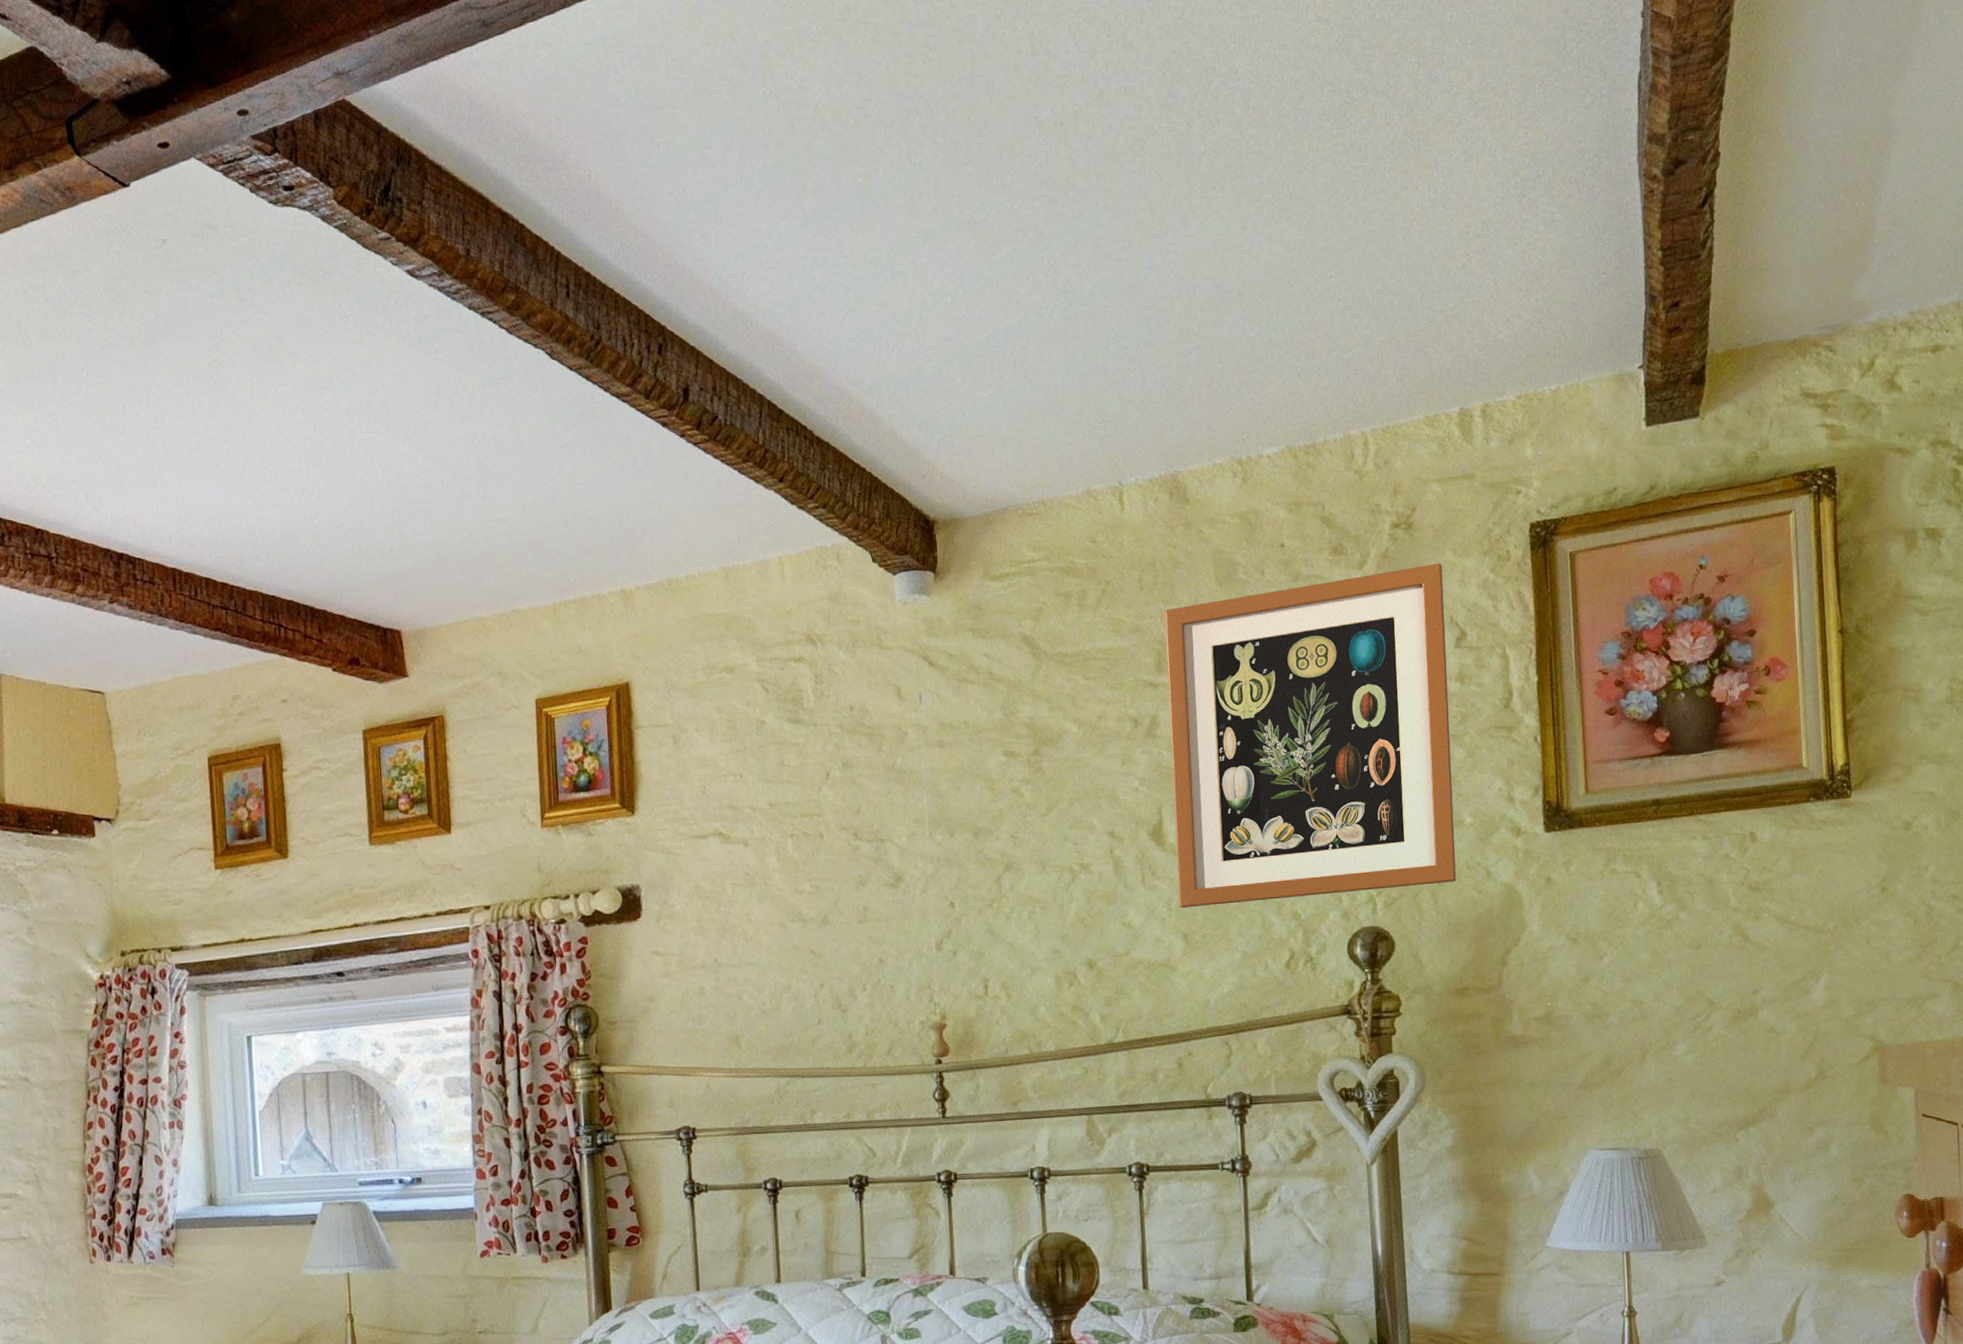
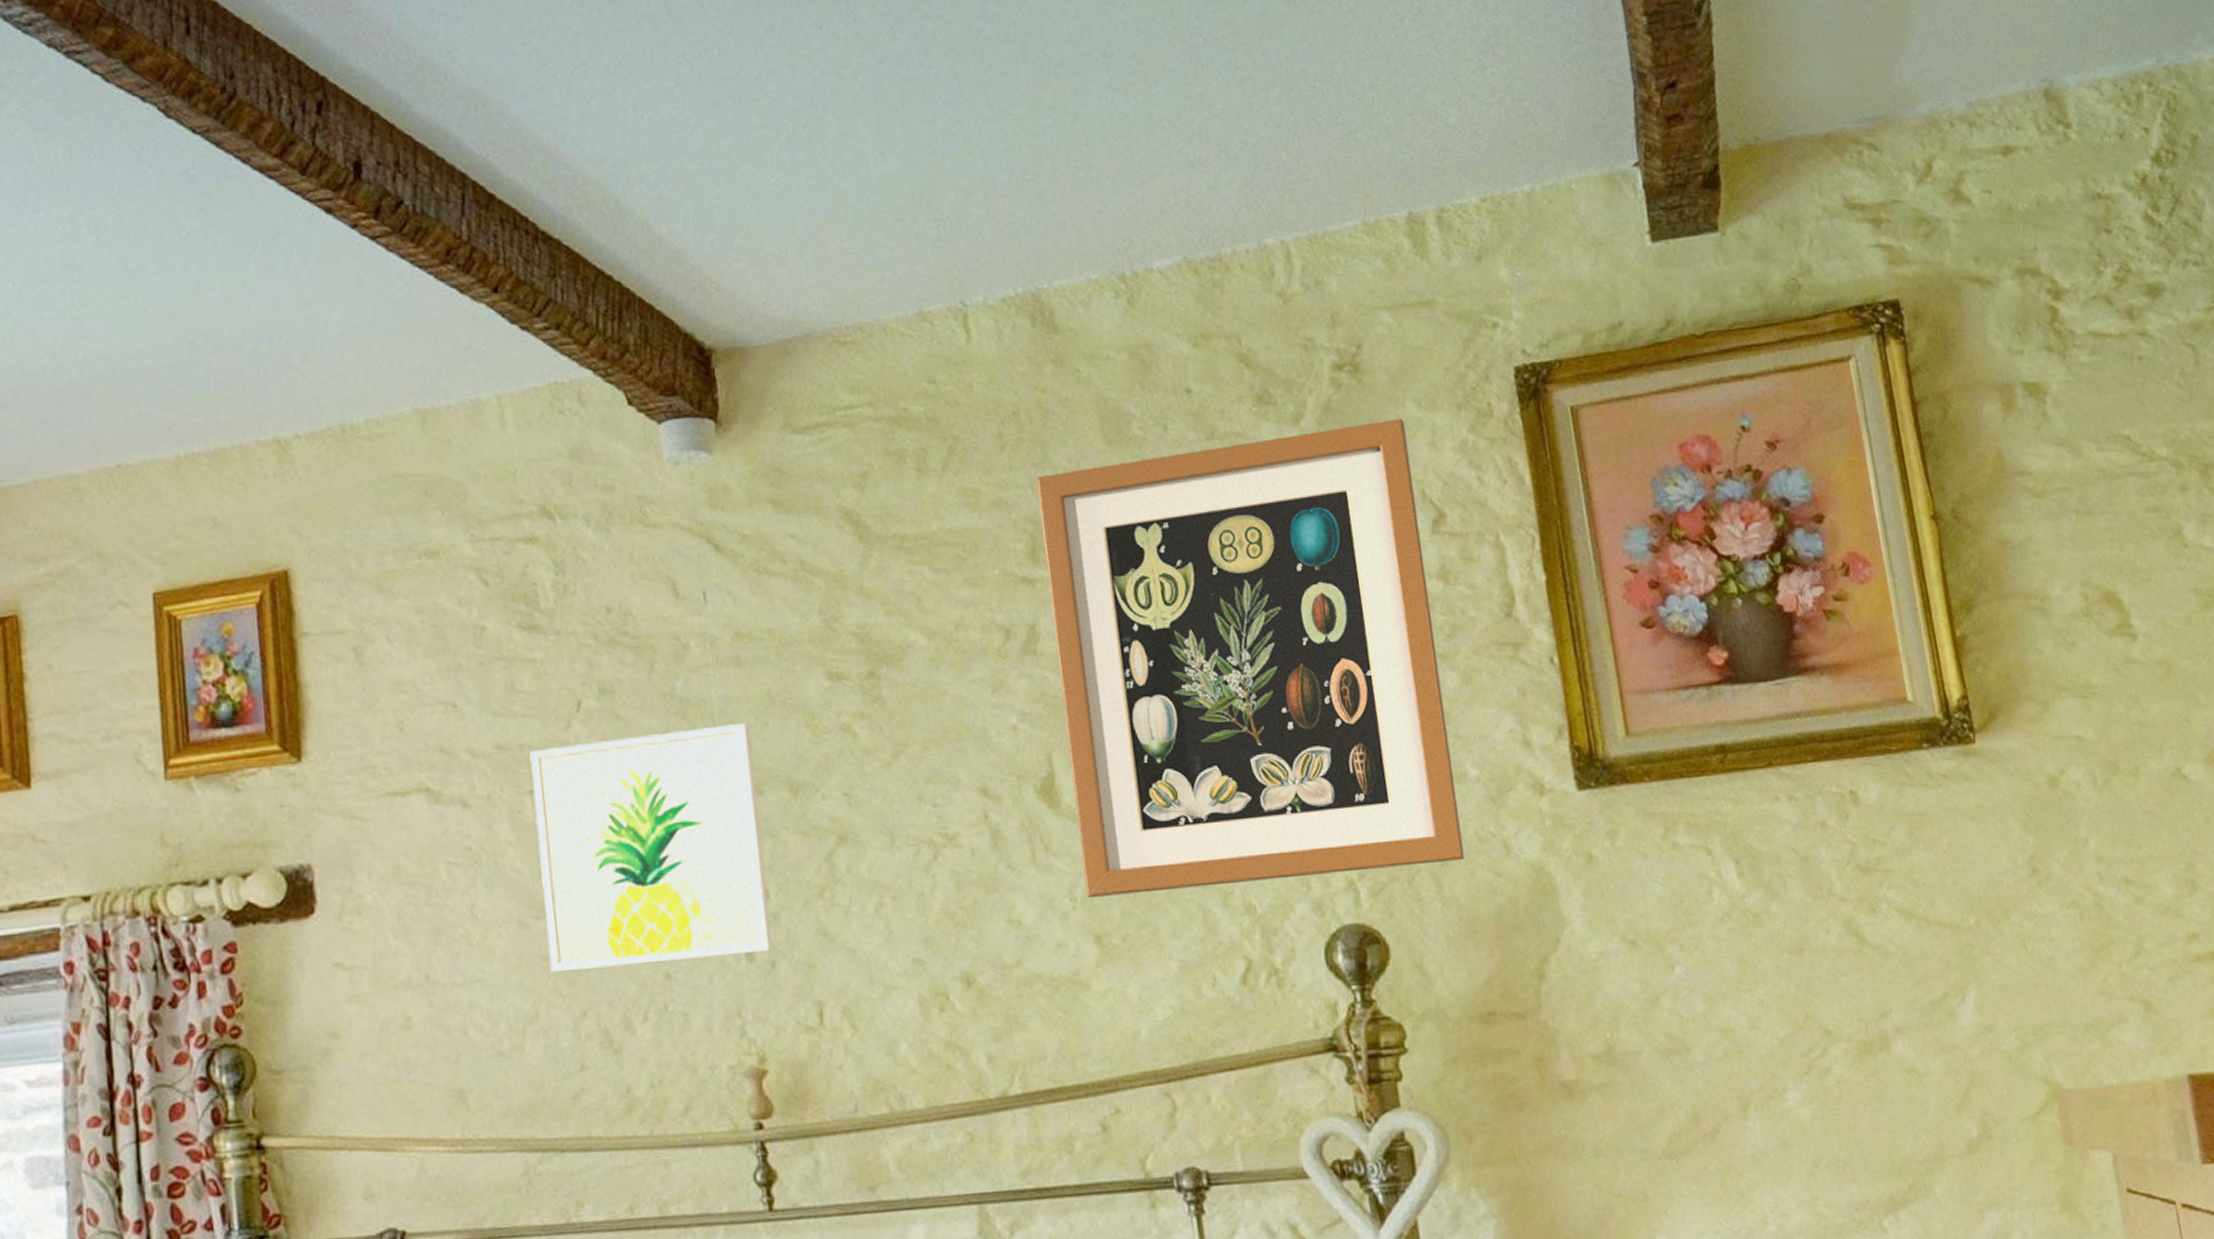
wall art: none [792,787,955,958] -> present [529,723,773,973]

